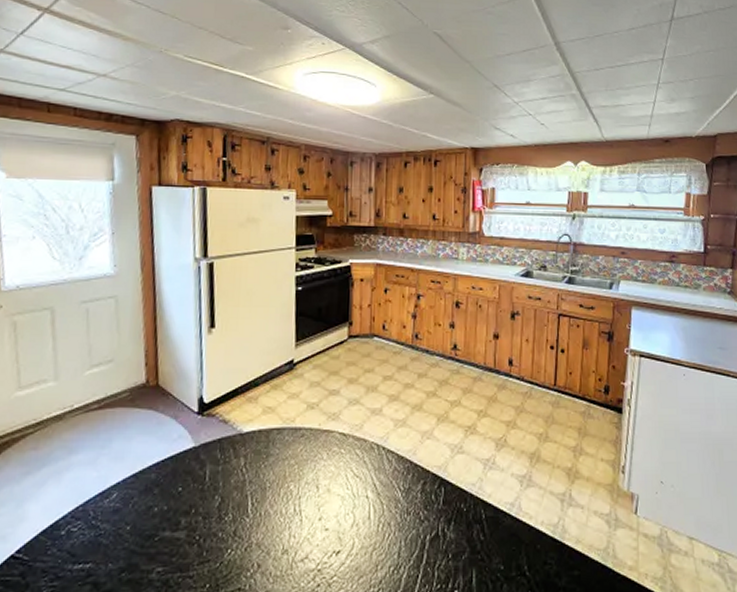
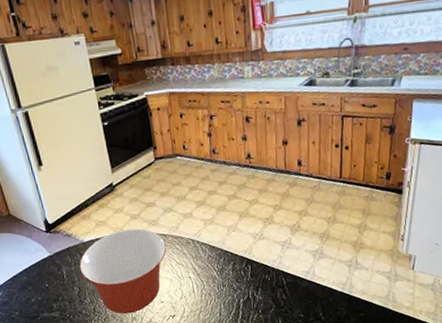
mixing bowl: none [228,422,344,543] -> present [79,228,167,314]

